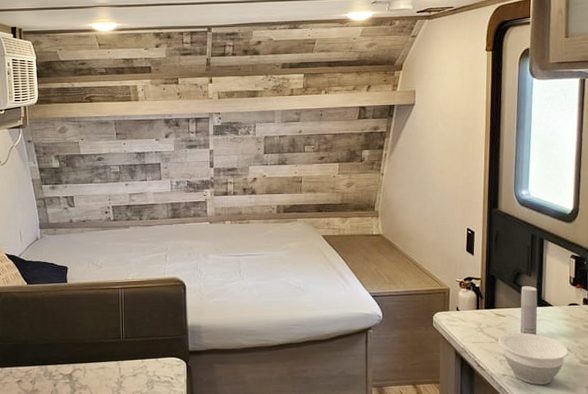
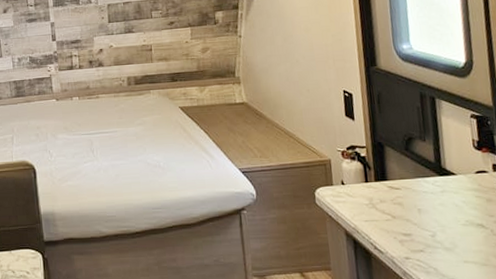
bowl: present [498,332,569,384] -> none [395,207,484,268]
bottle: present [520,285,538,335] -> none [415,152,442,210]

